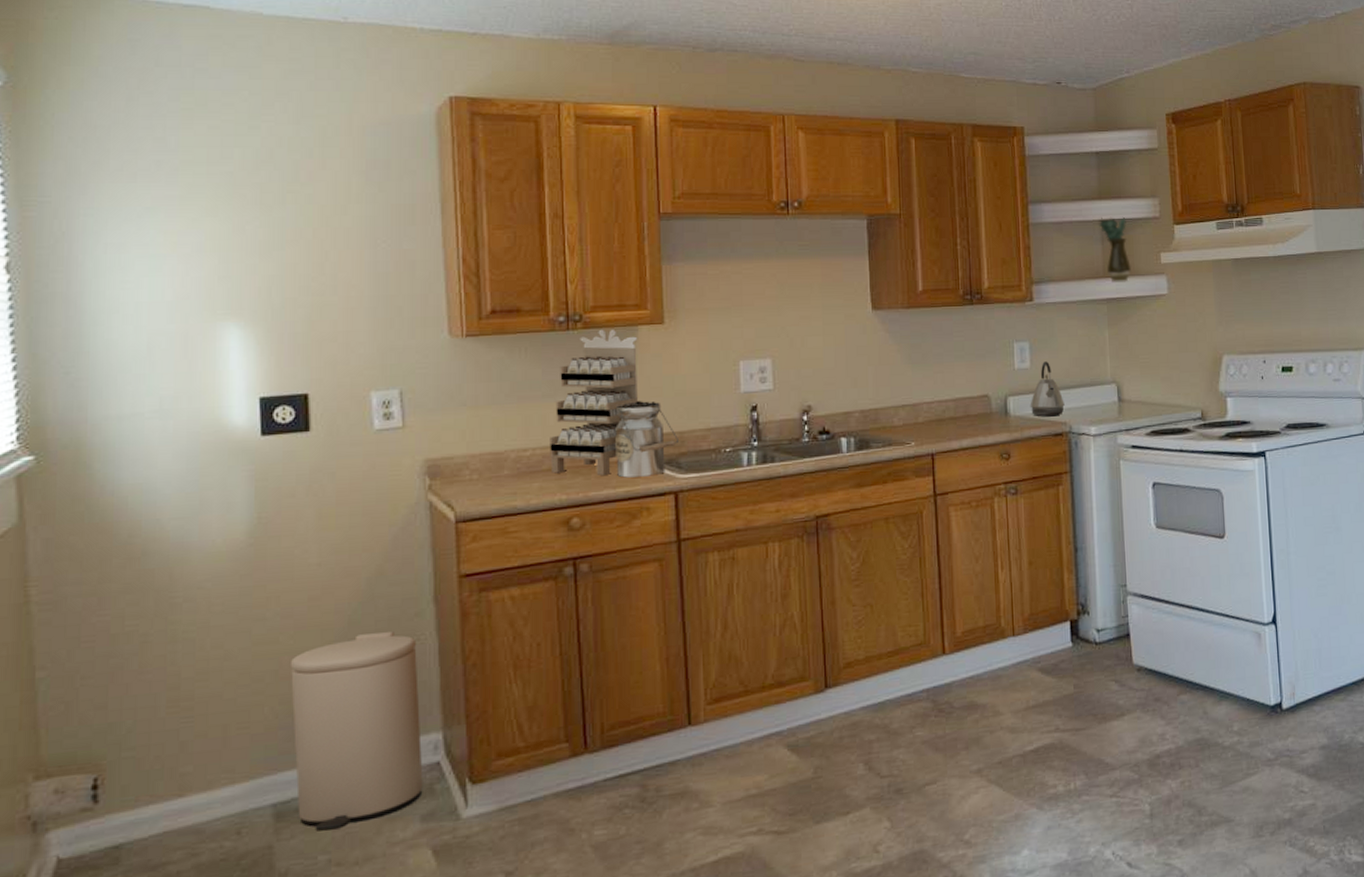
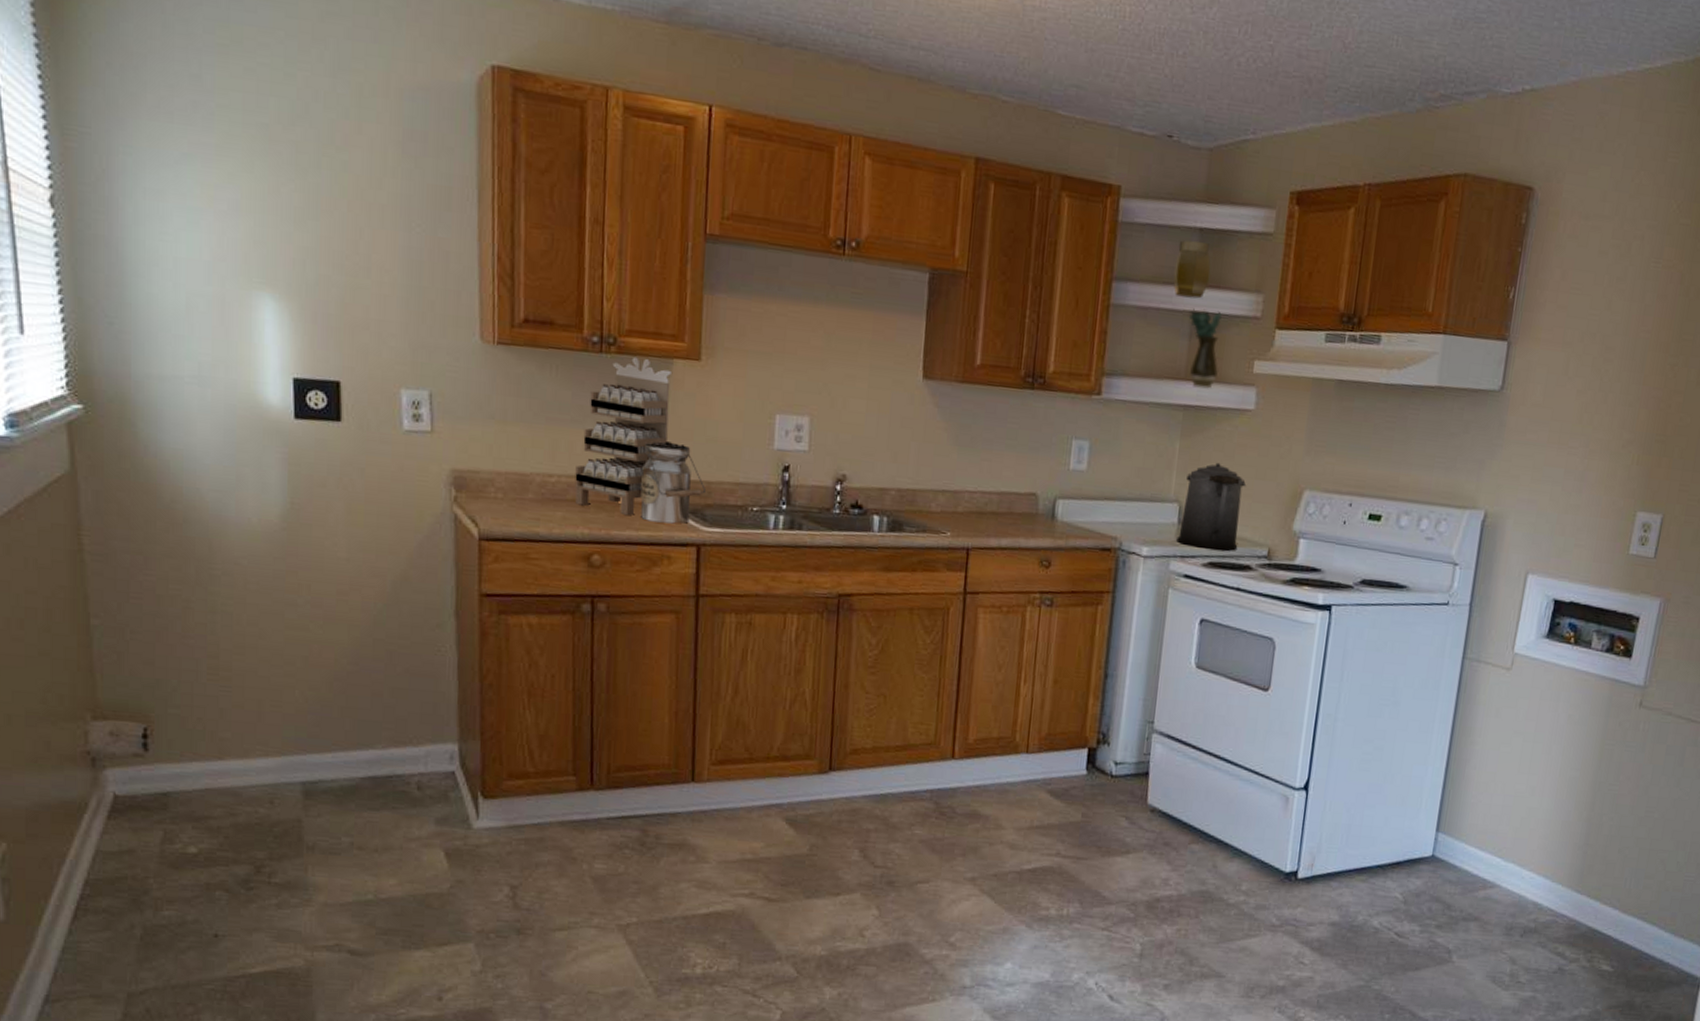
pedal bin: present [289,630,423,832] -> none [319,636,439,816]
kettle: present [1030,361,1065,417] -> none [1080,466,1119,529]
jar: none [1079,162,1111,209] -> present [1173,240,1211,299]
cooking pot: none [1119,343,1174,421] -> present [1176,462,1247,551]

